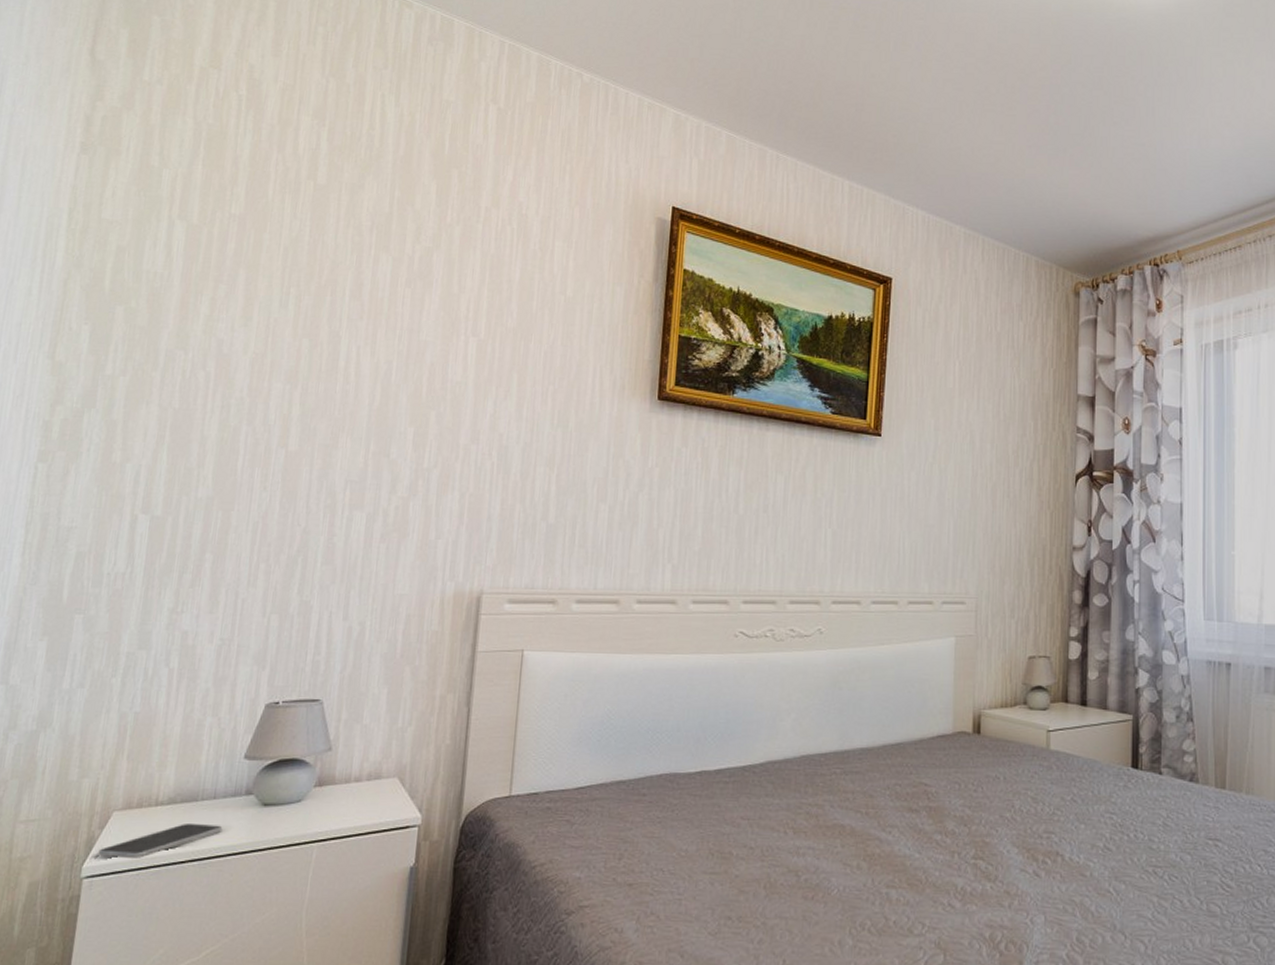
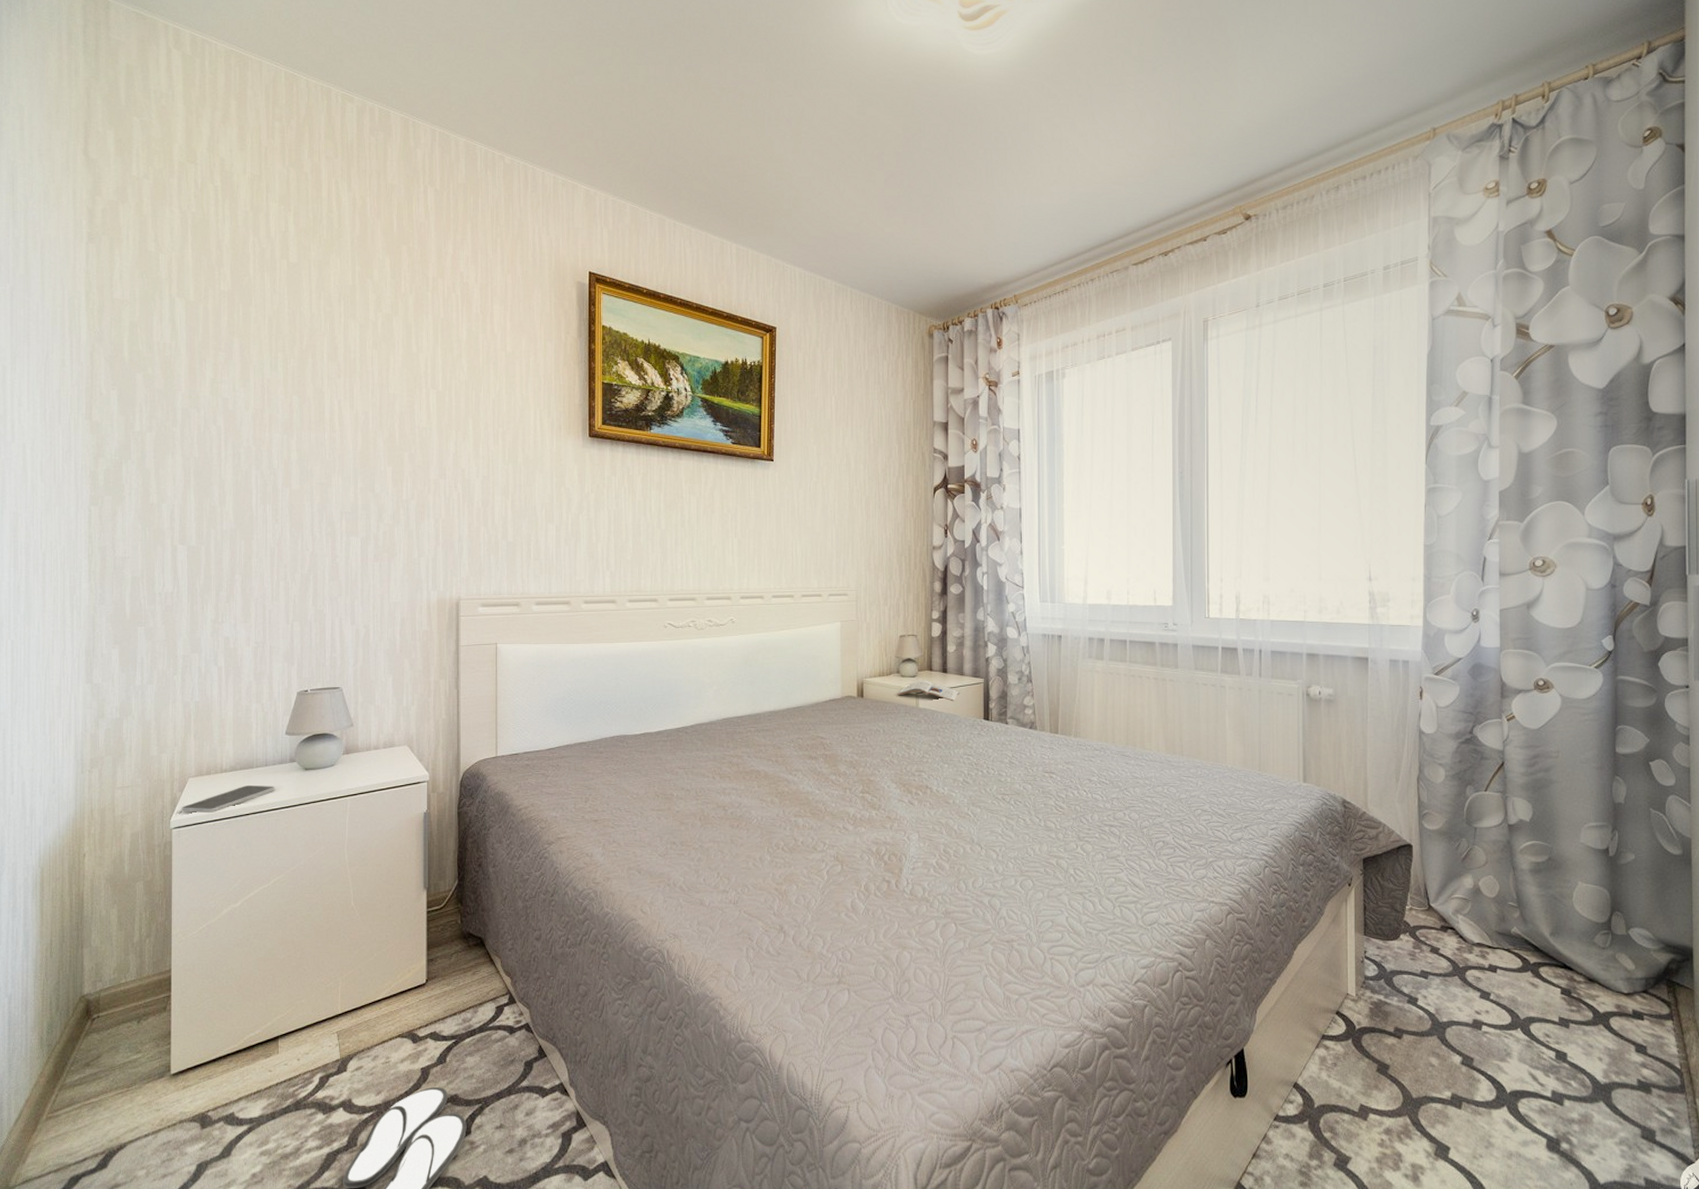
magazine: none [1023,714,1102,744] -> present [897,680,960,702]

